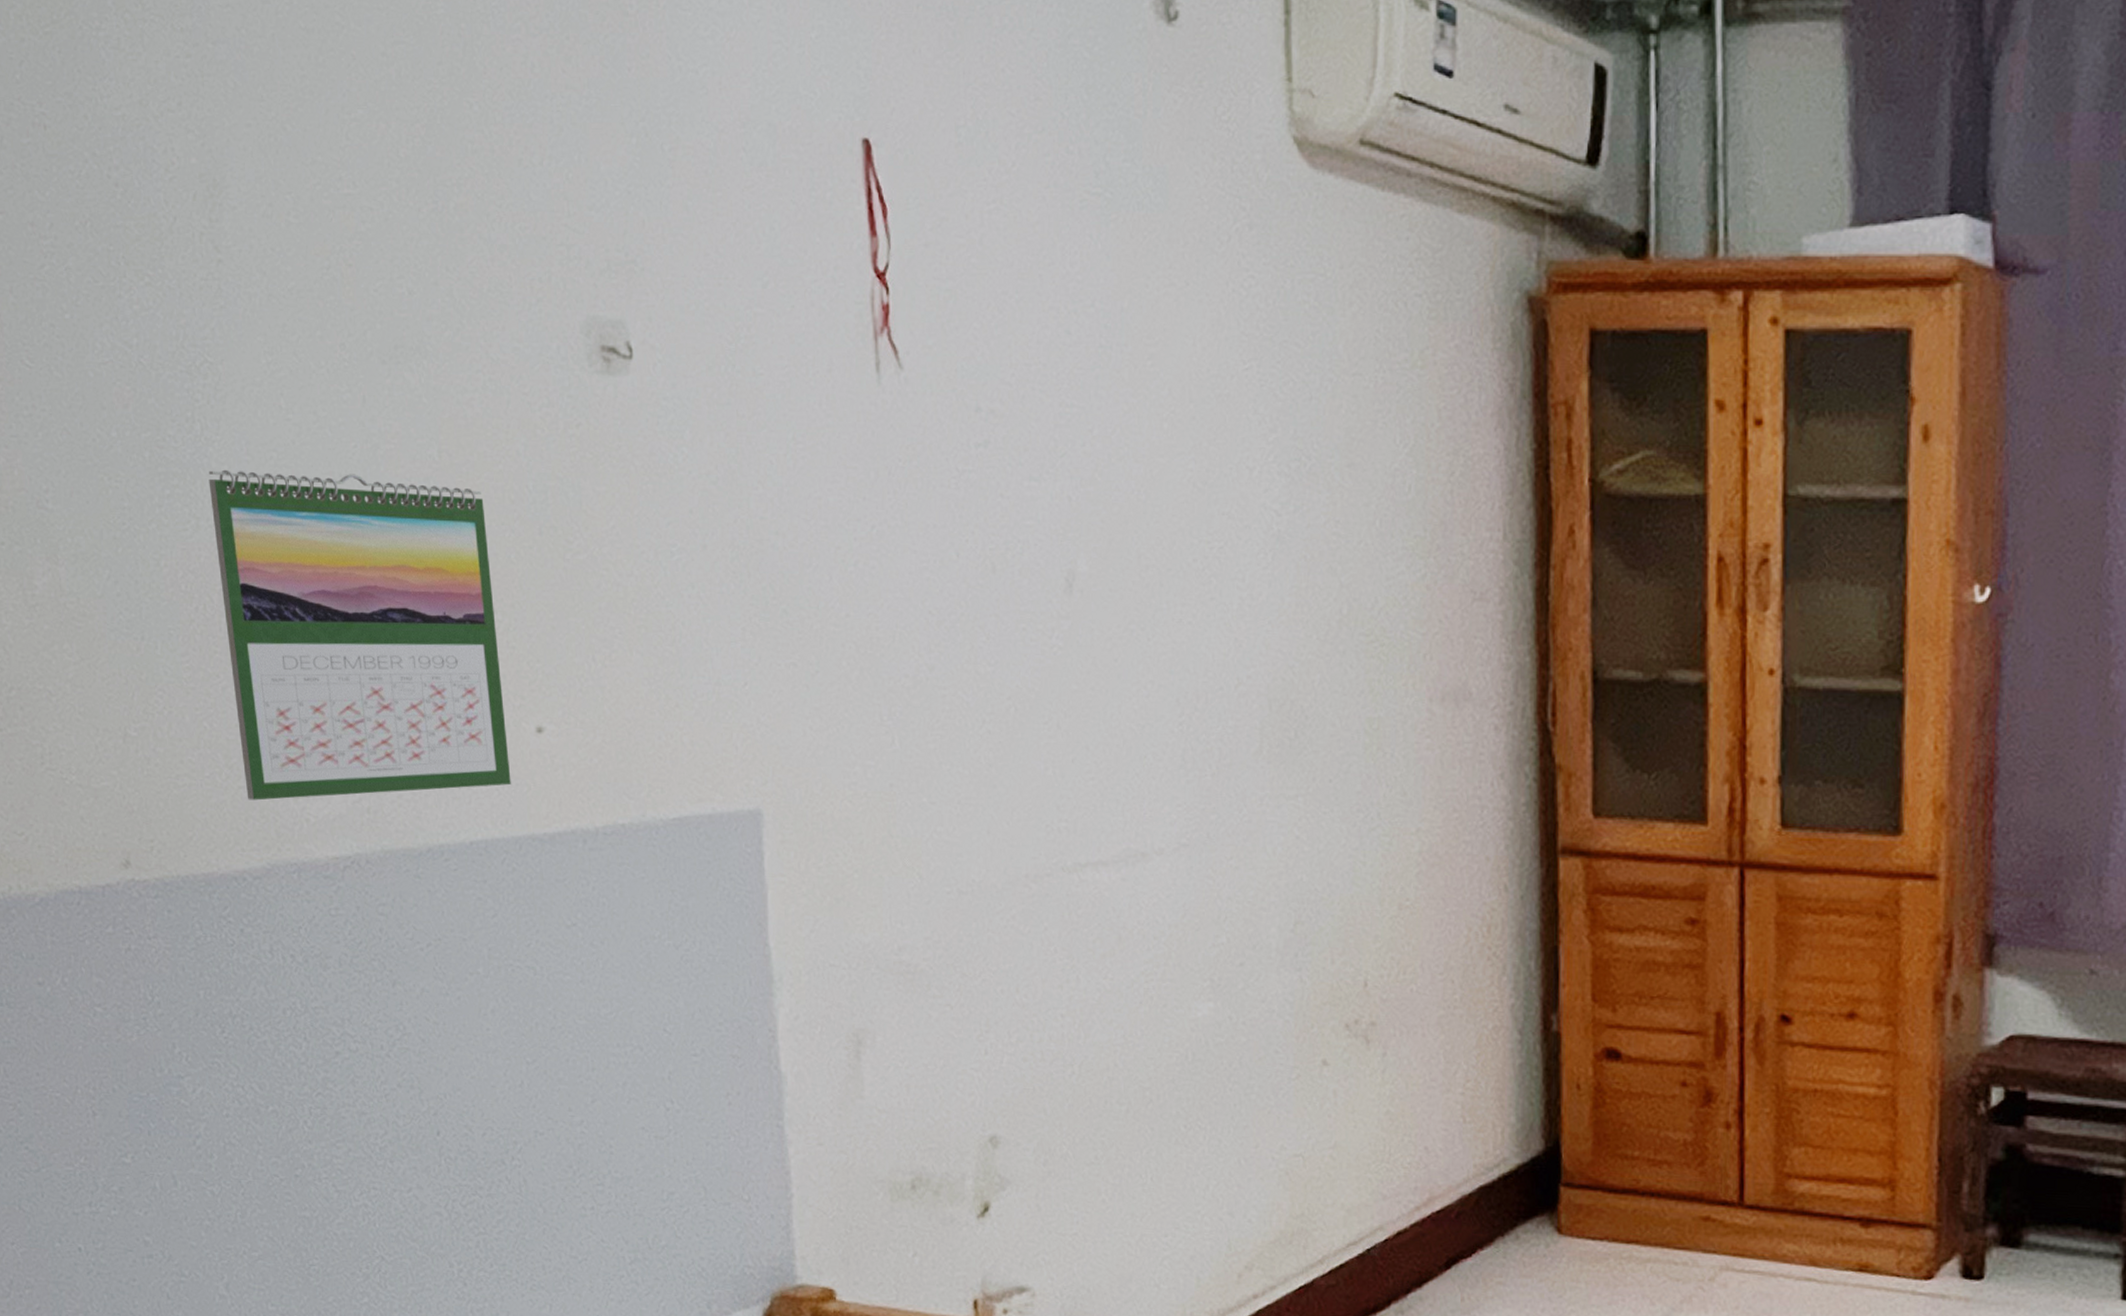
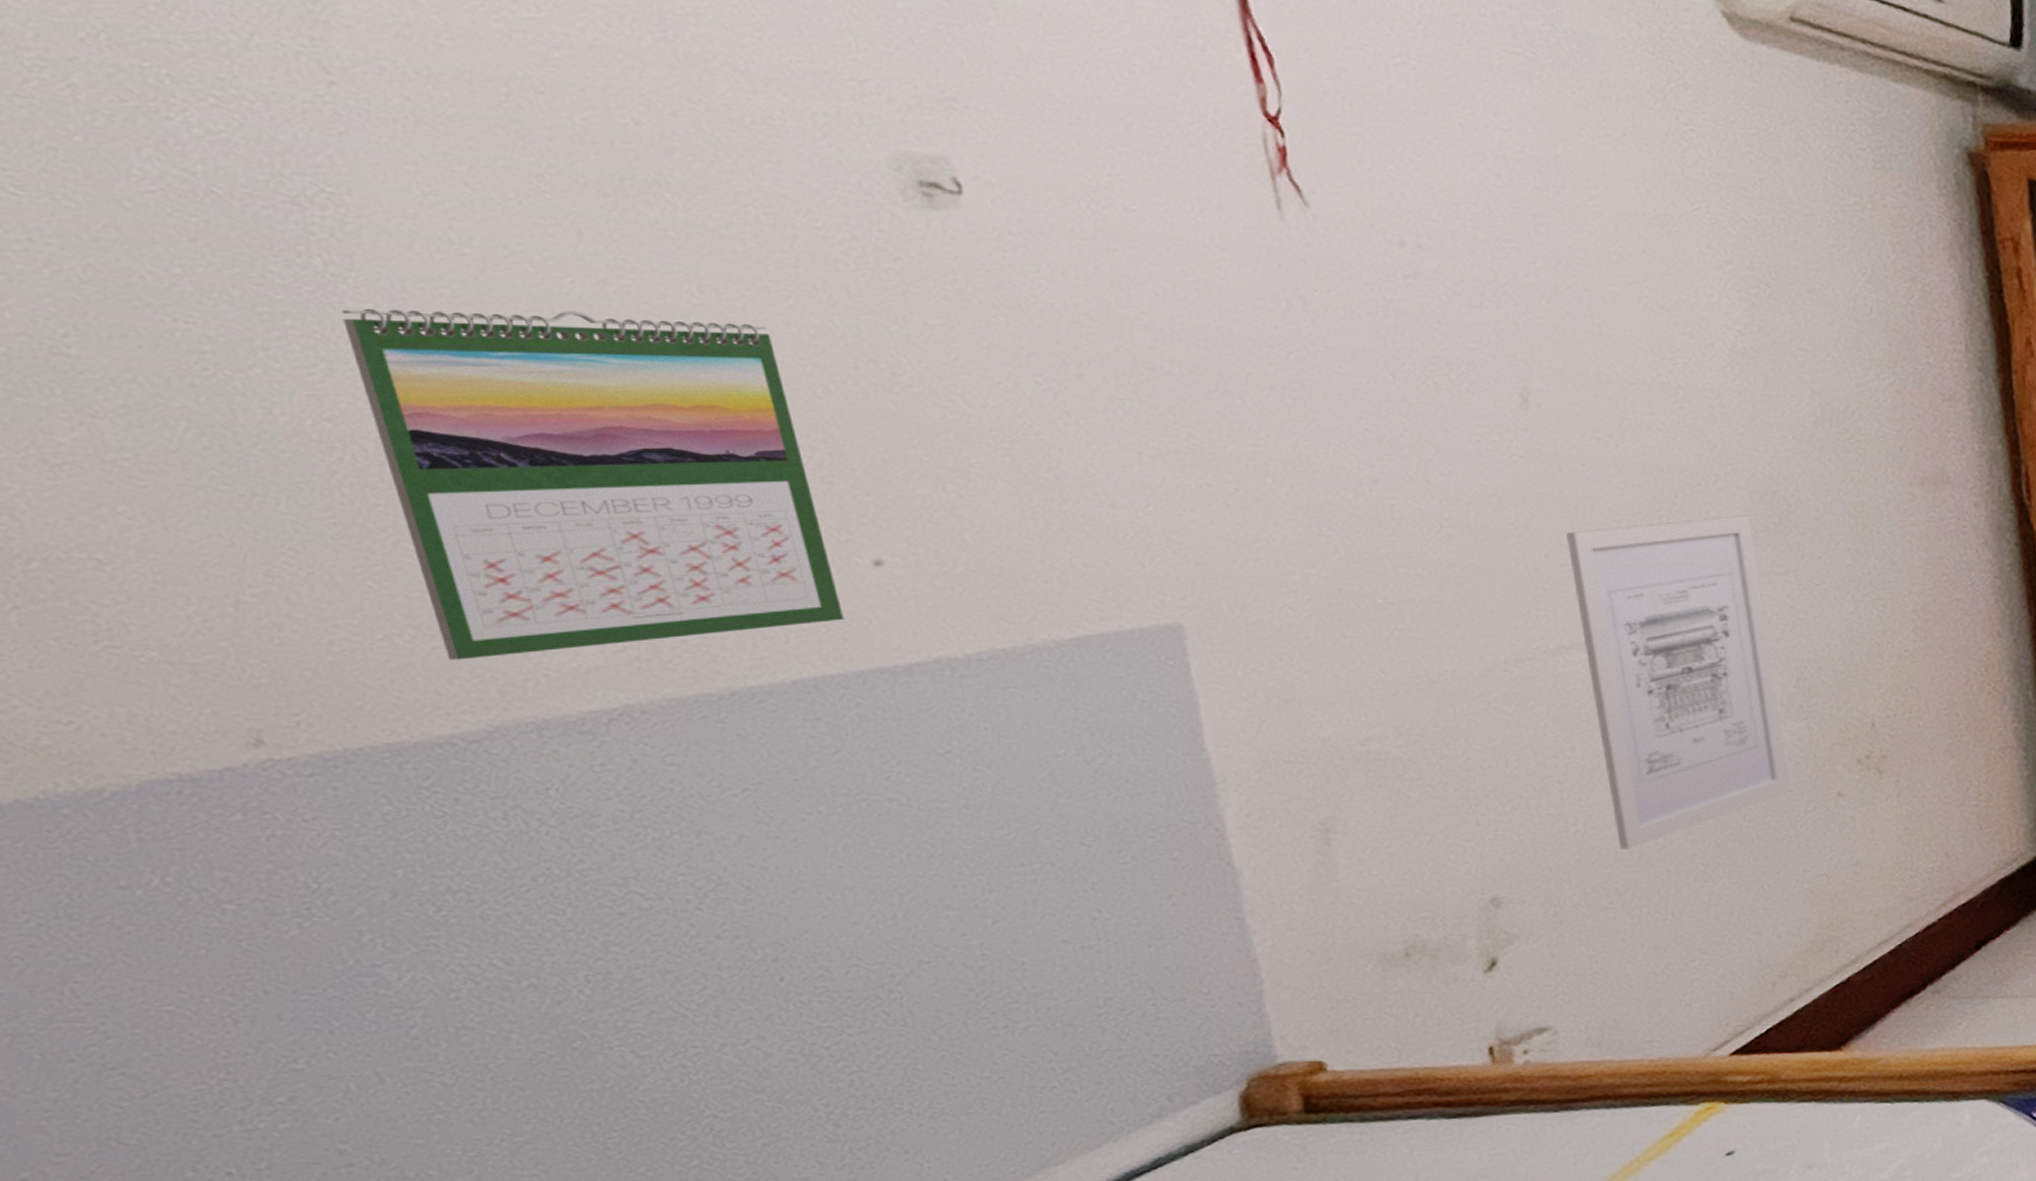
wall art: none [1093,726,1278,1099] -> present [1566,515,1791,850]

